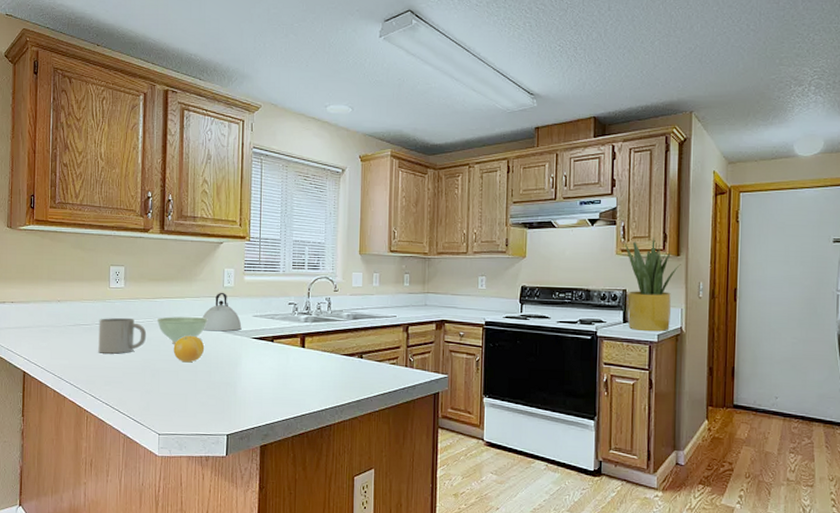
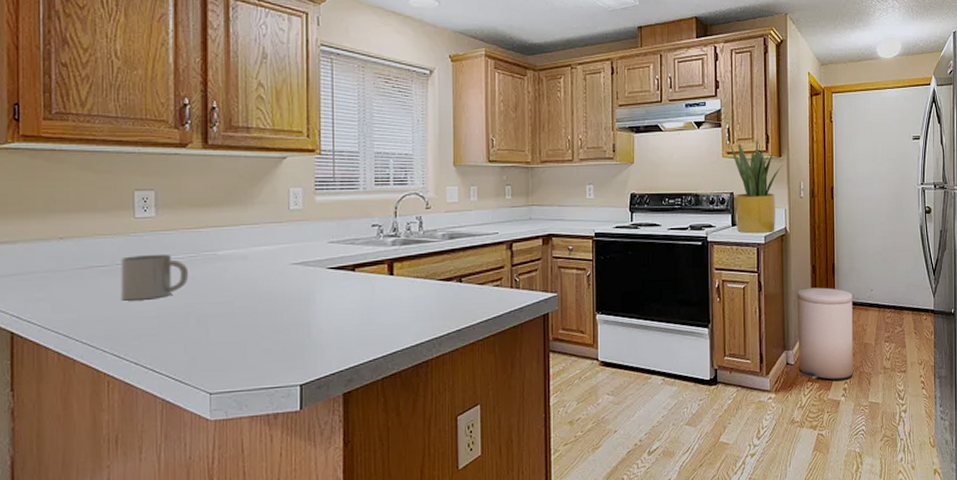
bowl: present [156,317,208,344] -> none [201,248,270,282]
fruit: present [173,335,205,363] -> none [226,270,268,304]
kettle: present [202,292,242,332] -> none [262,216,315,264]
pedal bin: none [689,389,754,488] -> present [797,287,854,382]

